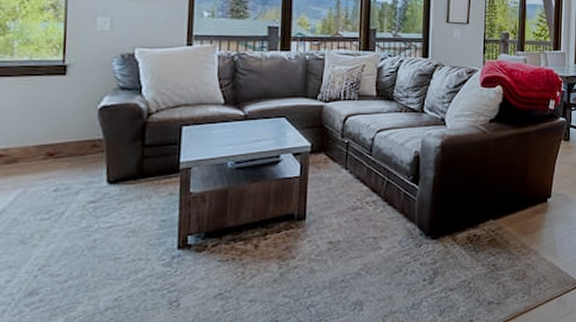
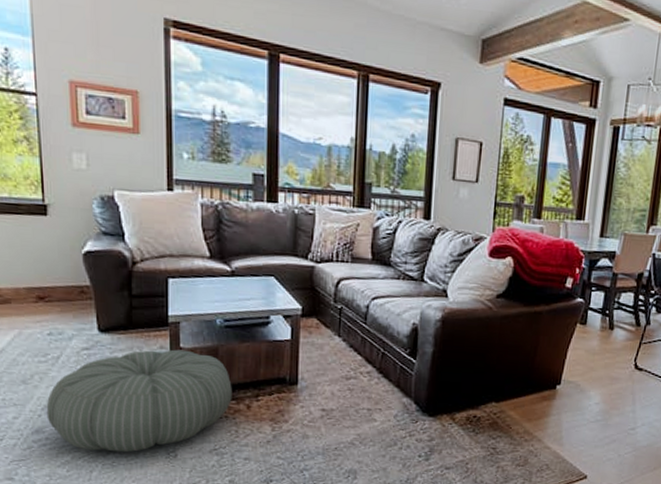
pouf: none [43,195,240,309] -> present [46,349,232,453]

